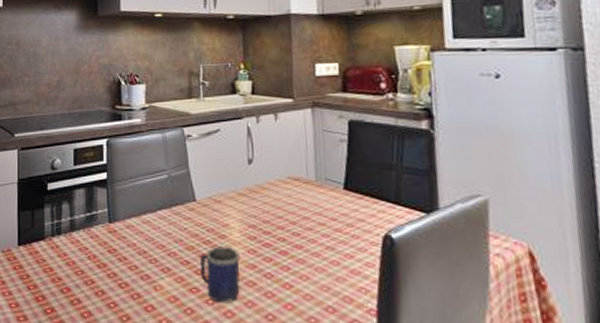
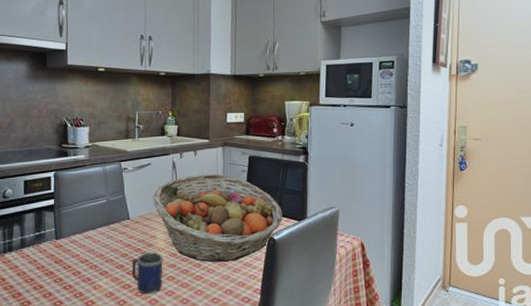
fruit basket: none [223,144,403,267] -> present [152,173,283,263]

